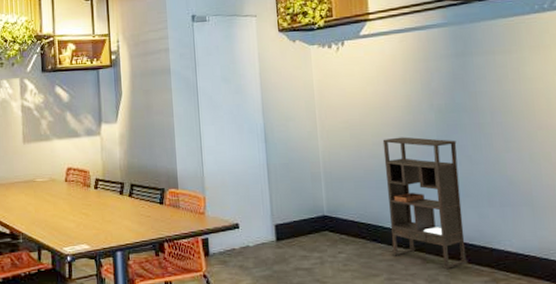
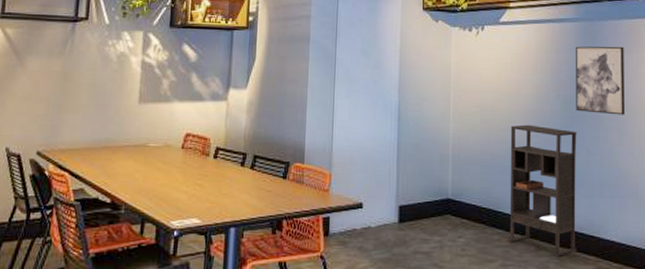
wall art: none [446,47,509,120] -> present [576,46,625,115]

